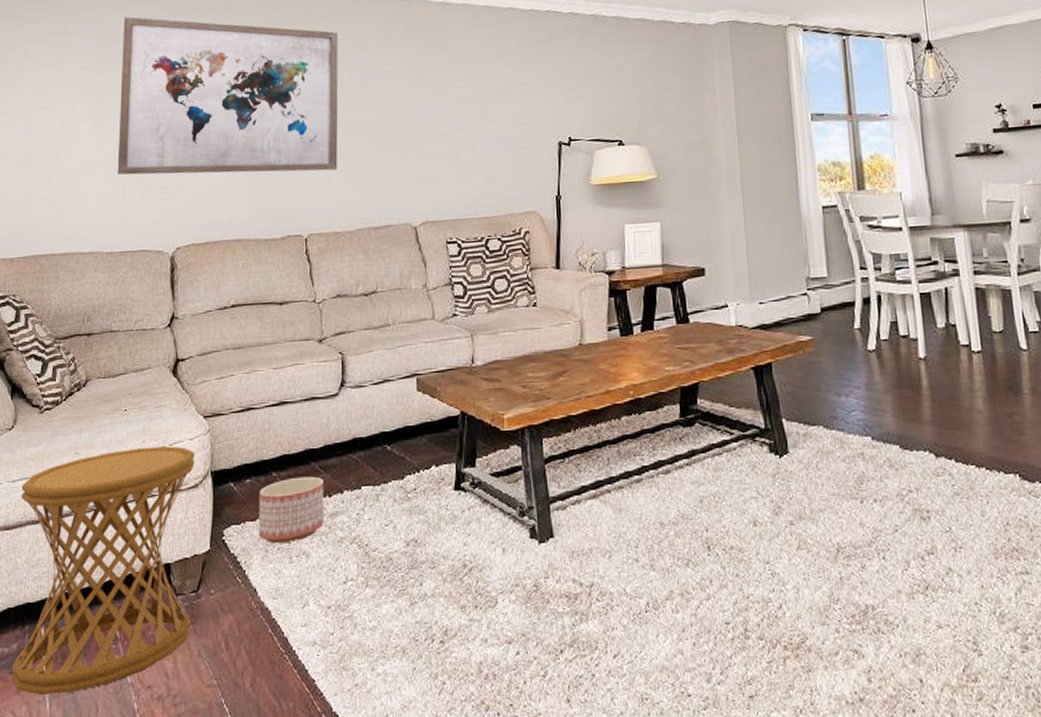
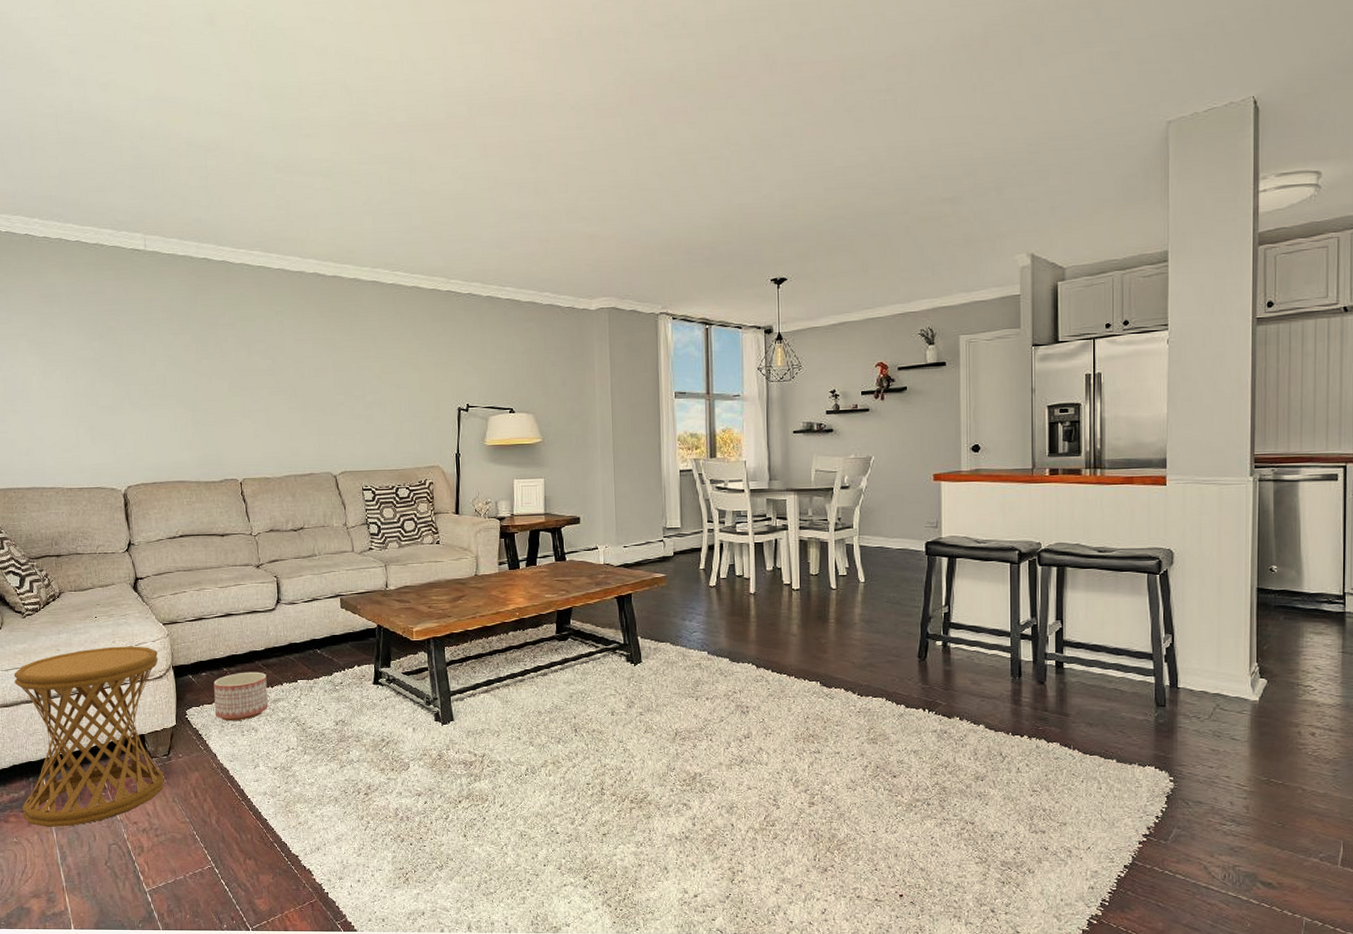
wall art: present [117,16,338,175] -> none [61,279,266,425]

